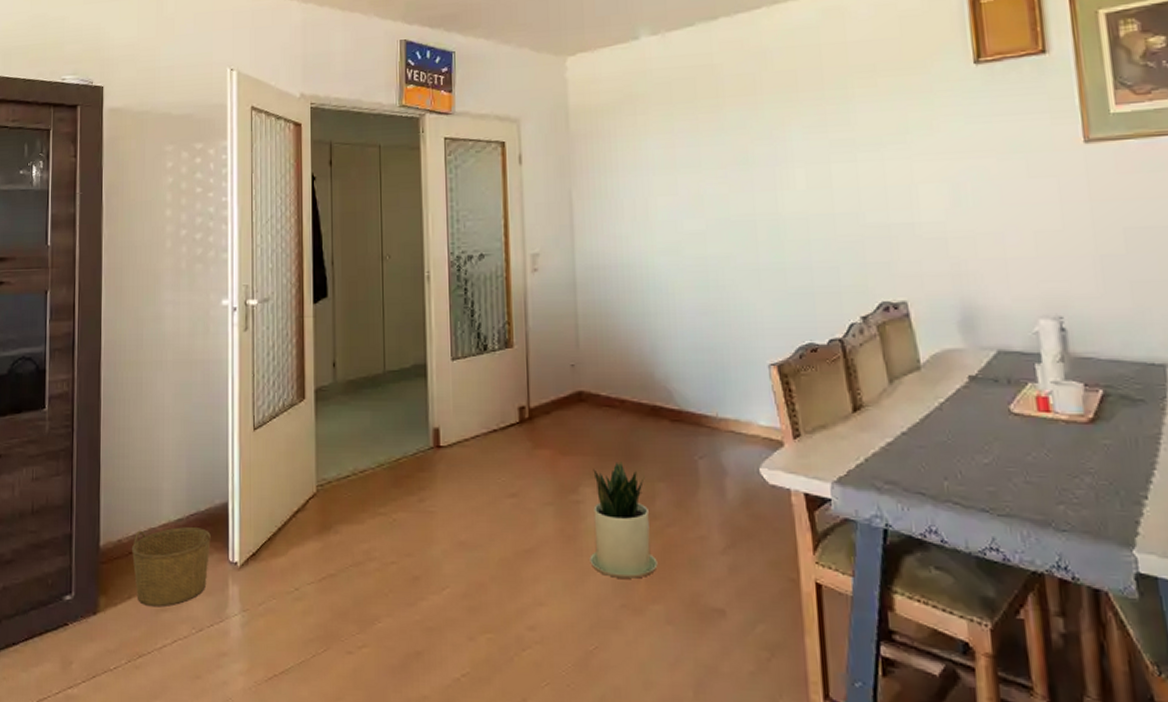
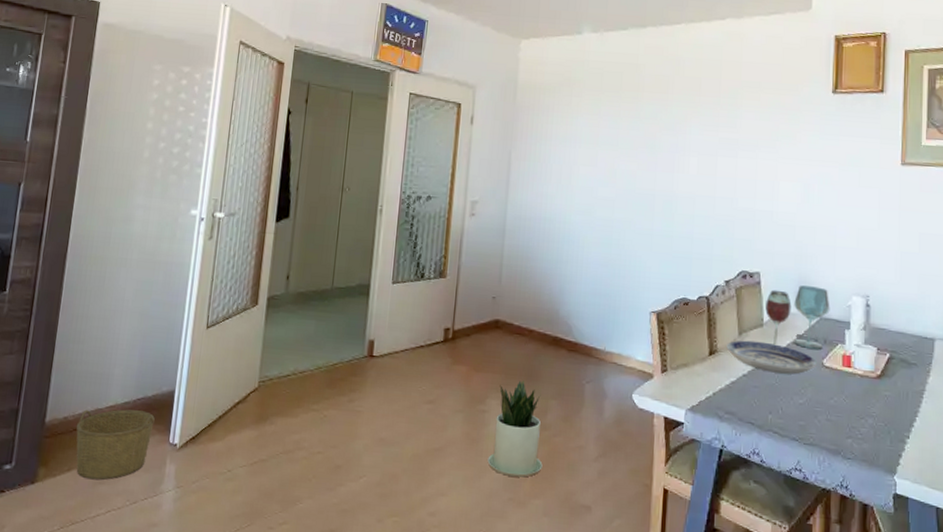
plate: none [874,389,1001,427] -> present [726,340,817,375]
wineglass: none [920,321,957,392] -> present [765,289,792,345]
wine glass: none [958,312,1011,392] -> present [794,285,830,349]

